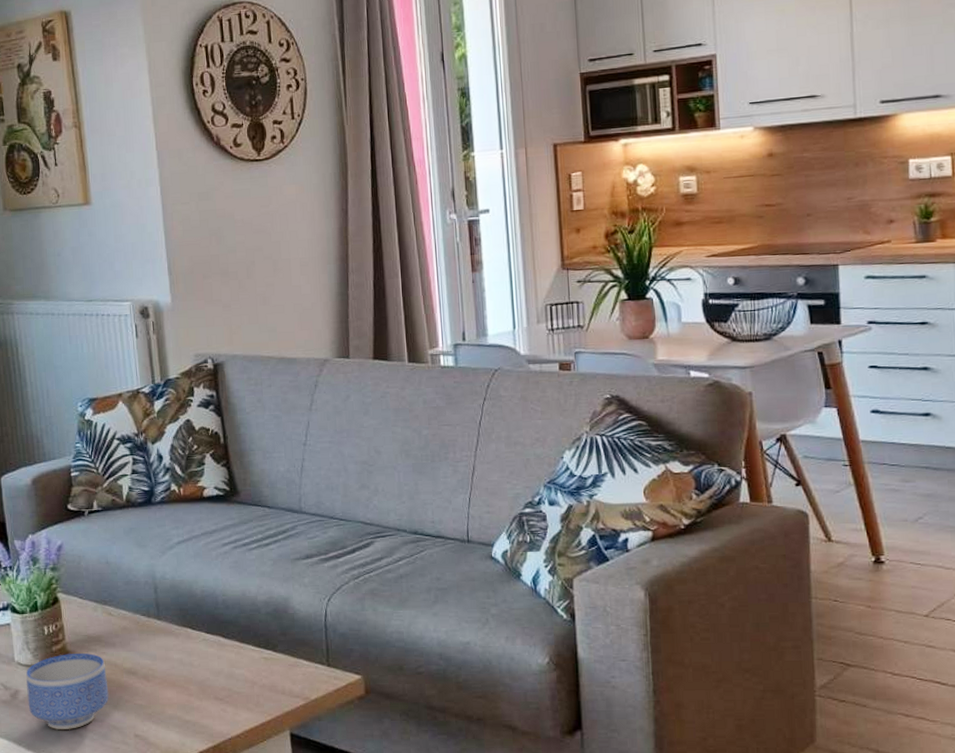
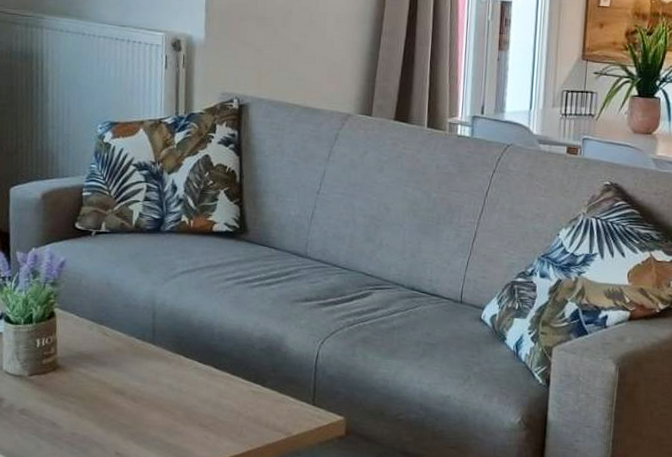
bowl: present [25,653,109,729] -> none [11,367,95,442]

